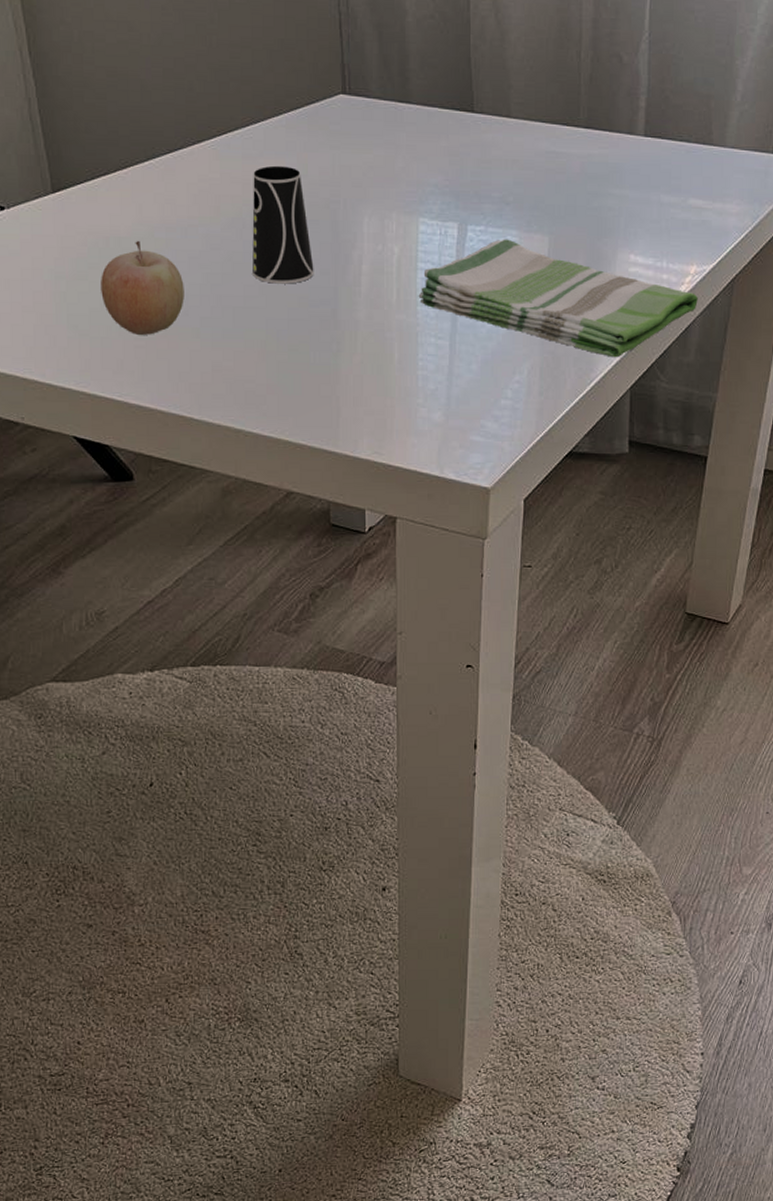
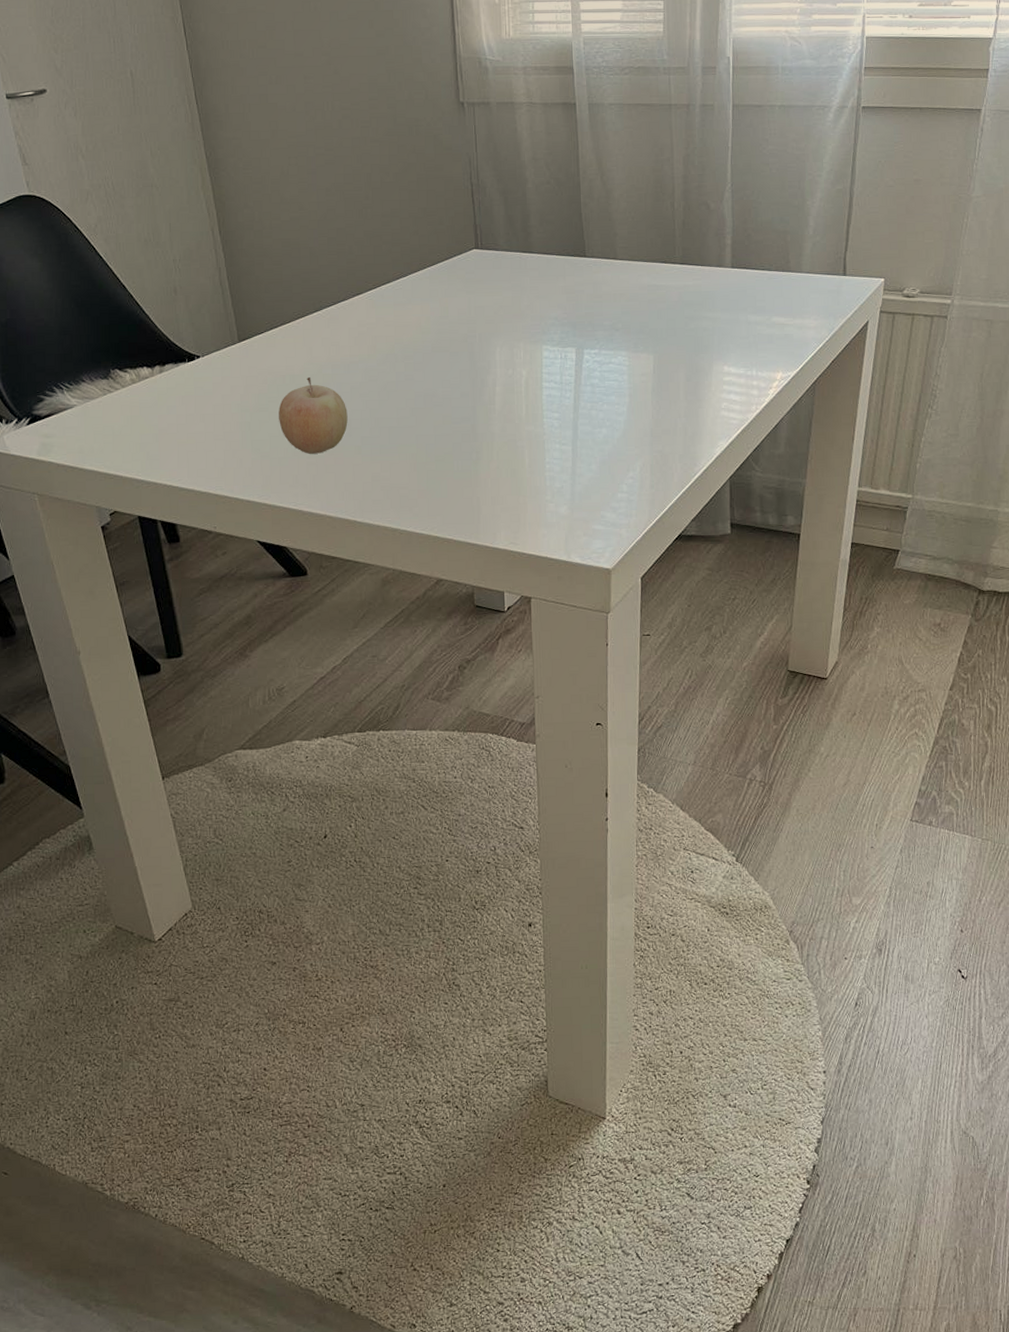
cup: present [252,165,314,284] -> none [403,309,456,406]
dish towel: present [418,239,698,358] -> none [544,359,785,453]

